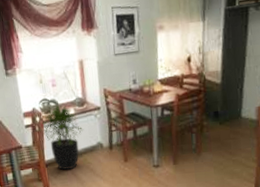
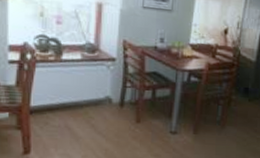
potted plant: present [42,105,84,171] -> none [34,46,90,122]

